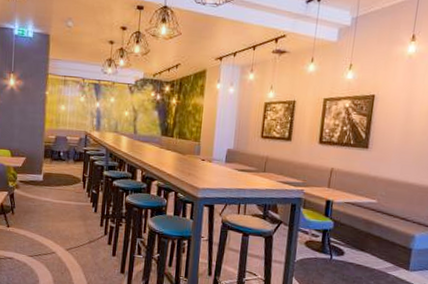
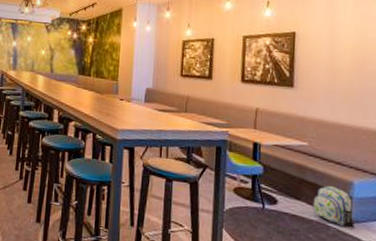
backpack: none [375,239,412,275] -> present [312,186,354,227]

